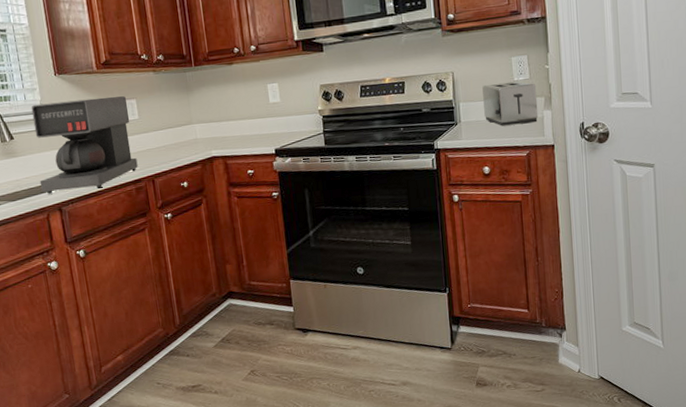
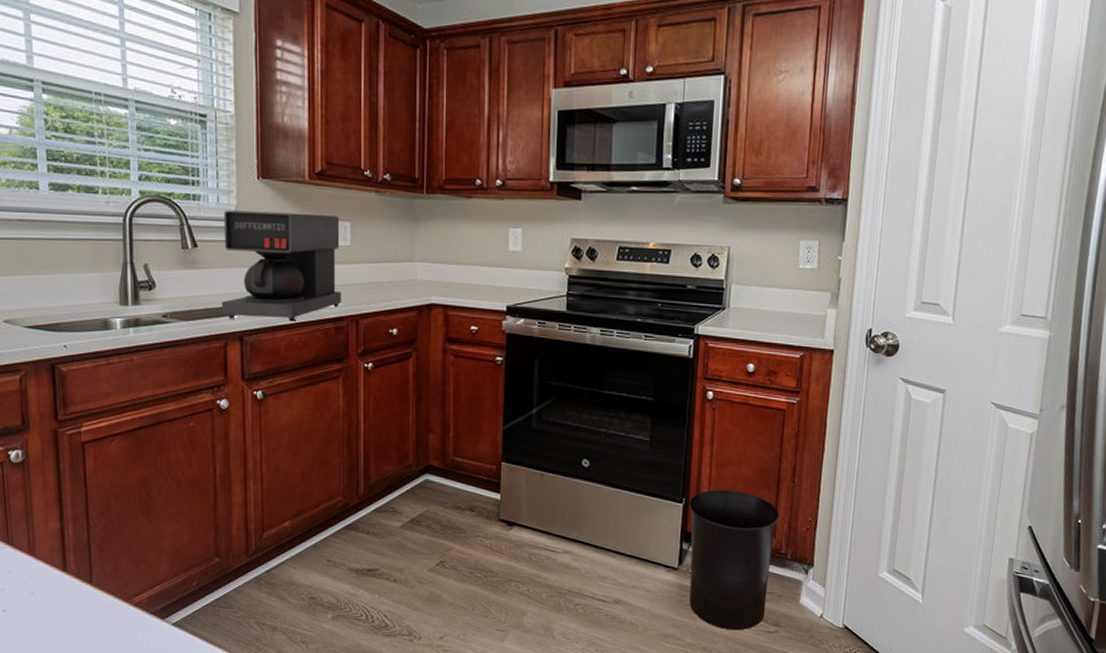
waste bin: none [452,275,531,394] -> present [689,489,780,631]
toaster: present [482,81,539,126] -> none [758,267,824,321]

